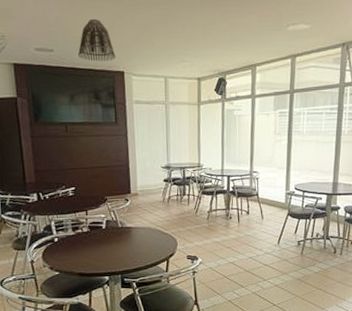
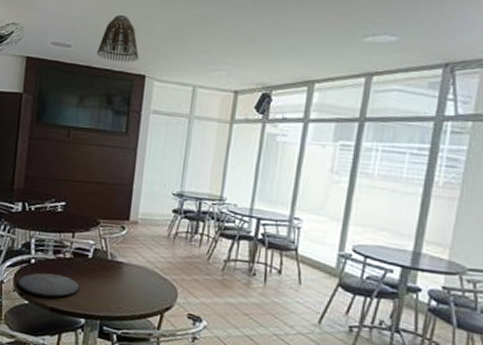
plate: none [46,246,100,267] -> present [17,273,80,298]

